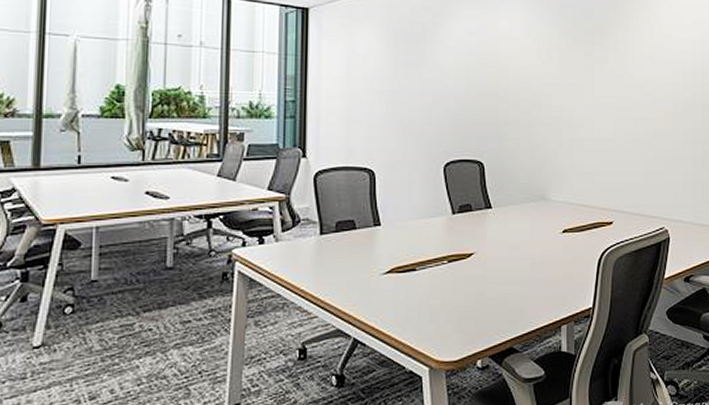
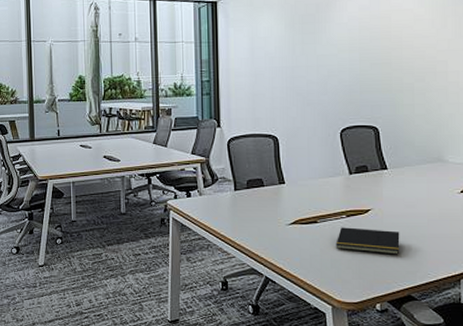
notepad: none [435,274,503,303] -> present [335,227,400,255]

